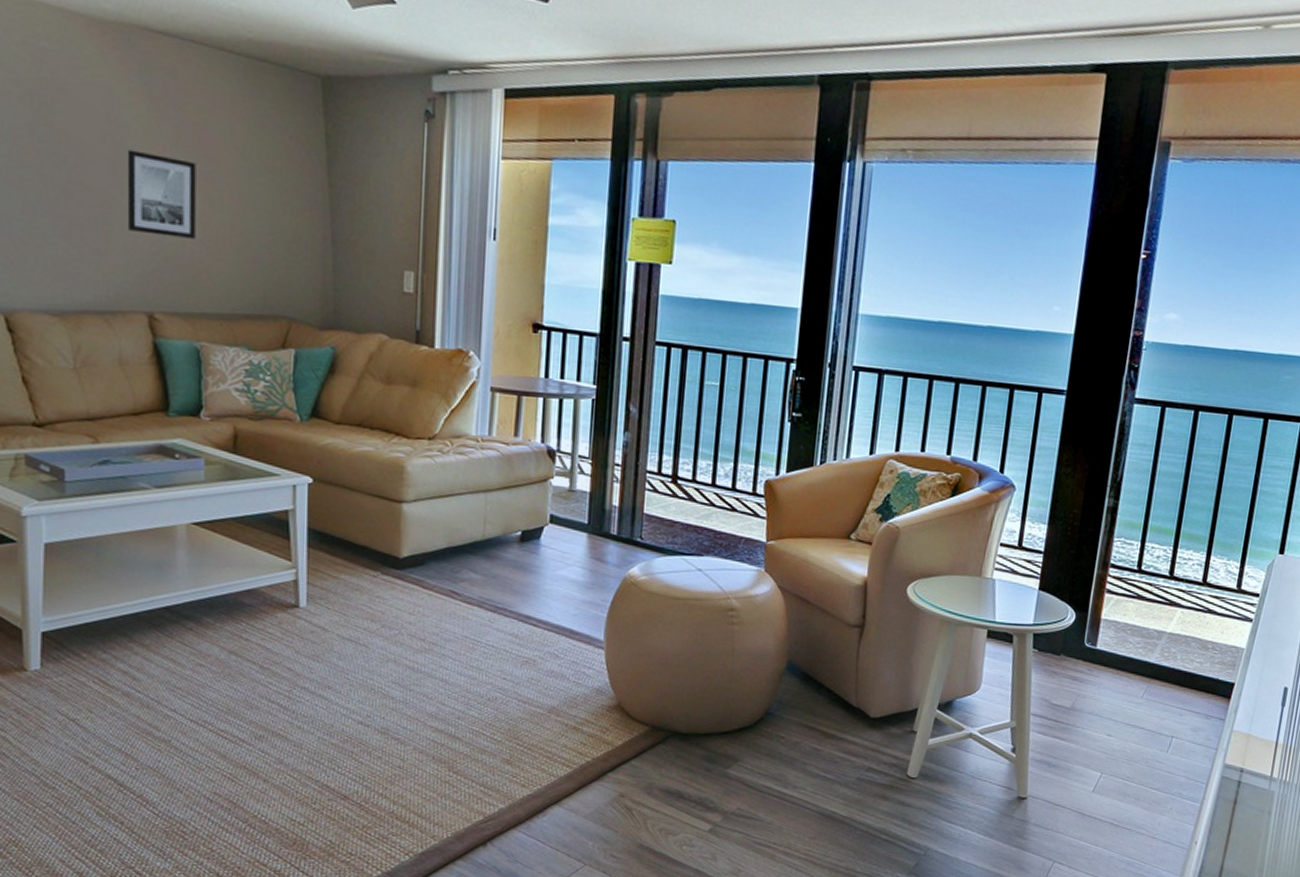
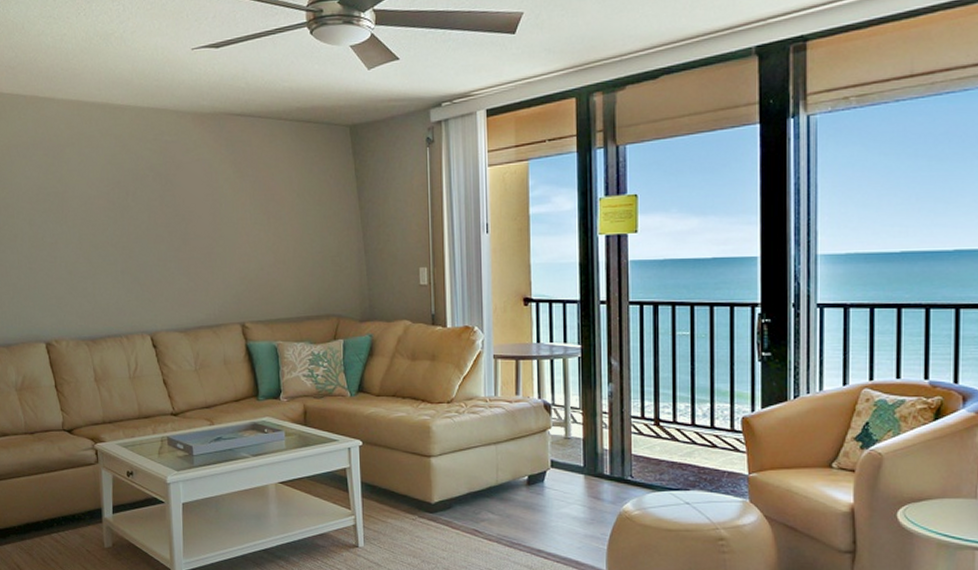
wall art: present [127,149,196,239] -> none [222,203,270,264]

